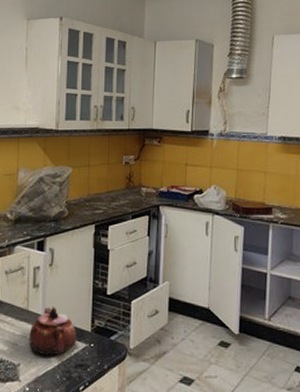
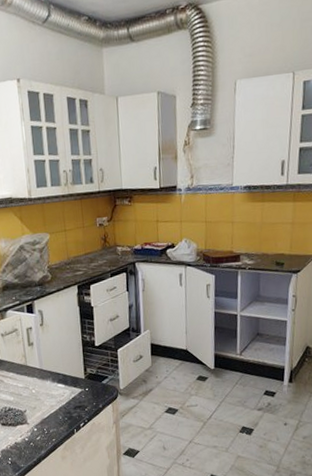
teapot: present [29,306,76,356] -> none [30,360,73,402]

